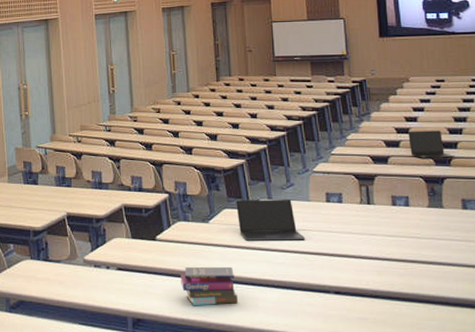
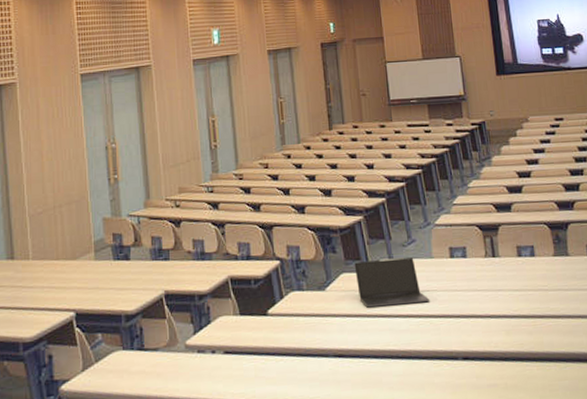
books: present [179,266,238,306] -> none [295,338,360,389]
laptop: present [408,130,455,159] -> none [530,172,578,205]

